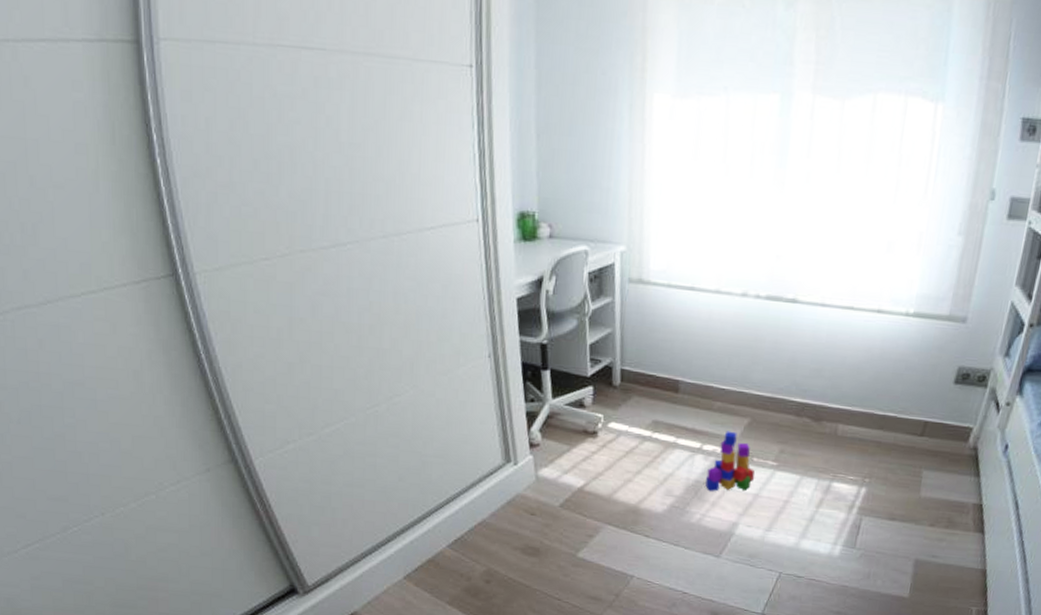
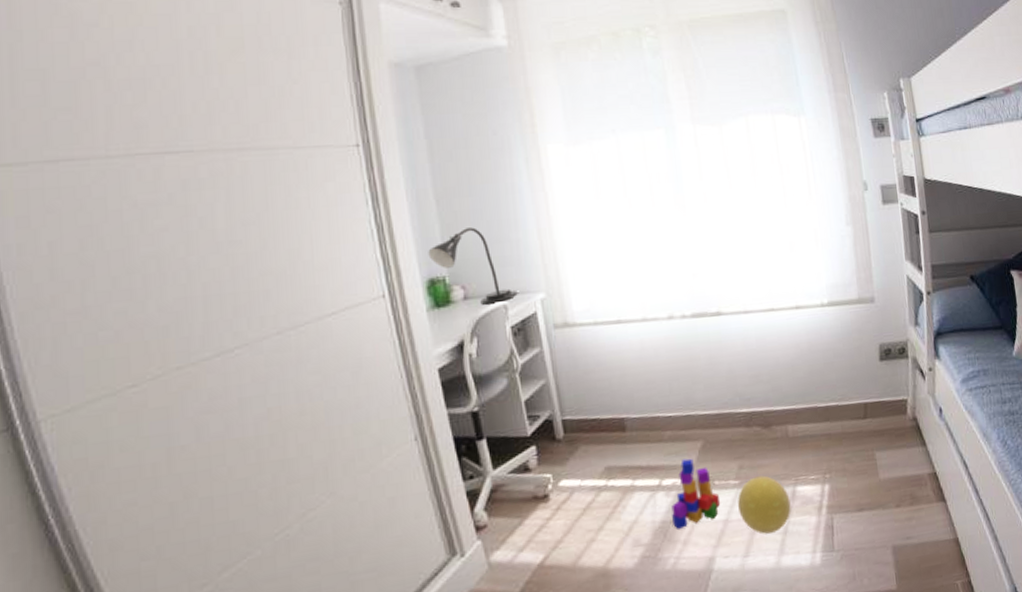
desk lamp: none [522,167,601,248] -> present [428,227,519,305]
ball: none [770,463,824,517] -> present [737,475,791,534]

